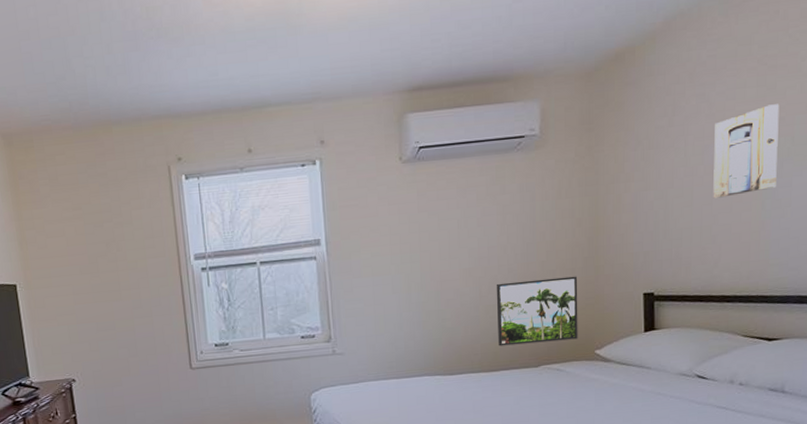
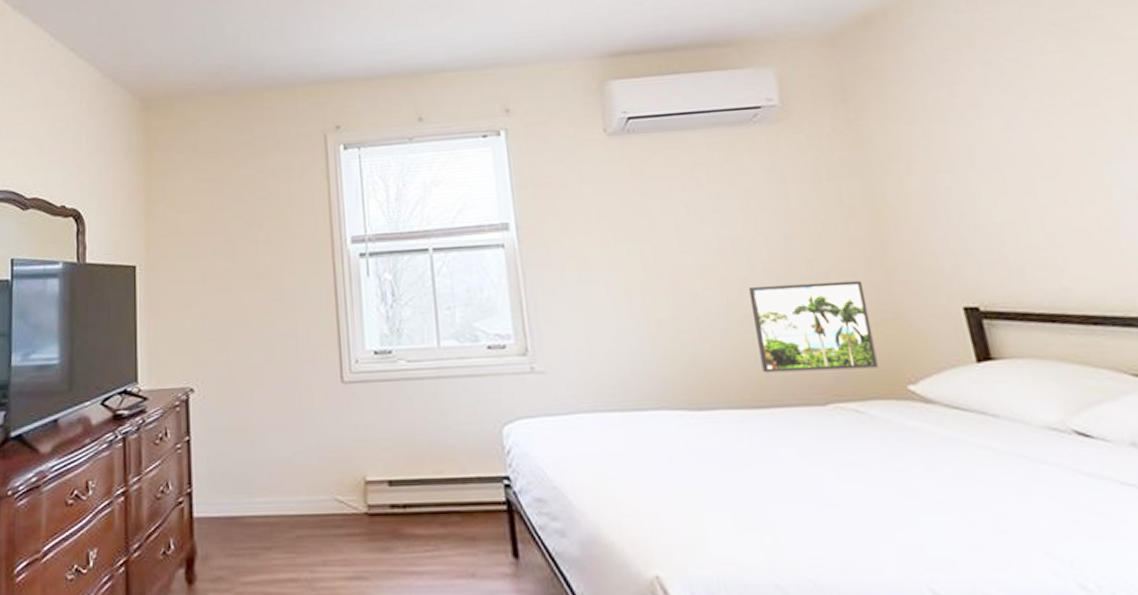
wall art: present [713,104,780,199] -> none [1013,72,1123,185]

